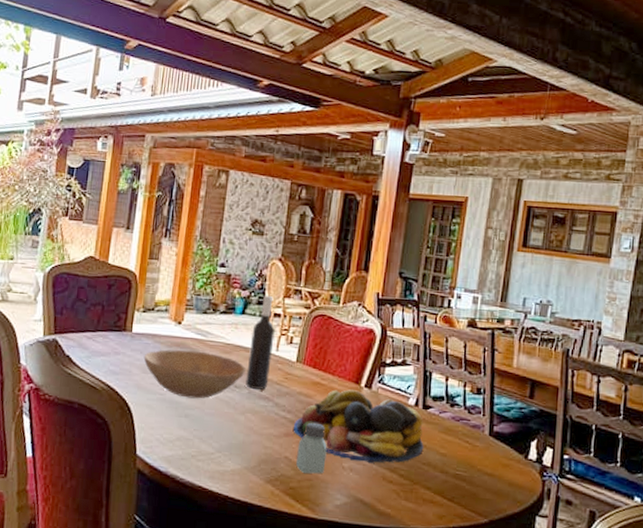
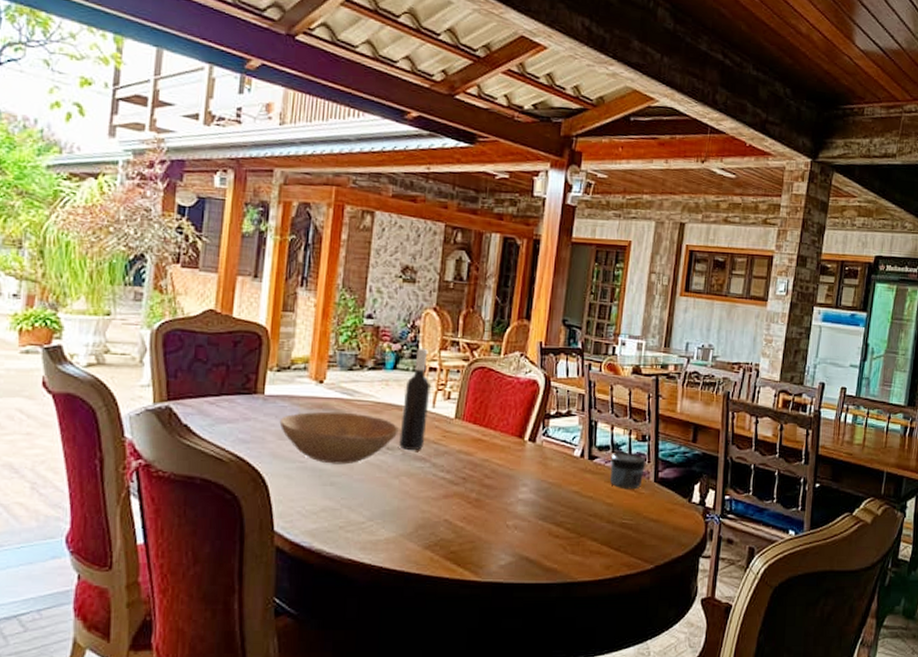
fruit bowl: present [293,389,424,463] -> none [452,444,590,518]
saltshaker: present [296,422,327,474] -> none [457,481,490,536]
jar: none [444,404,481,442] -> present [610,453,646,490]

